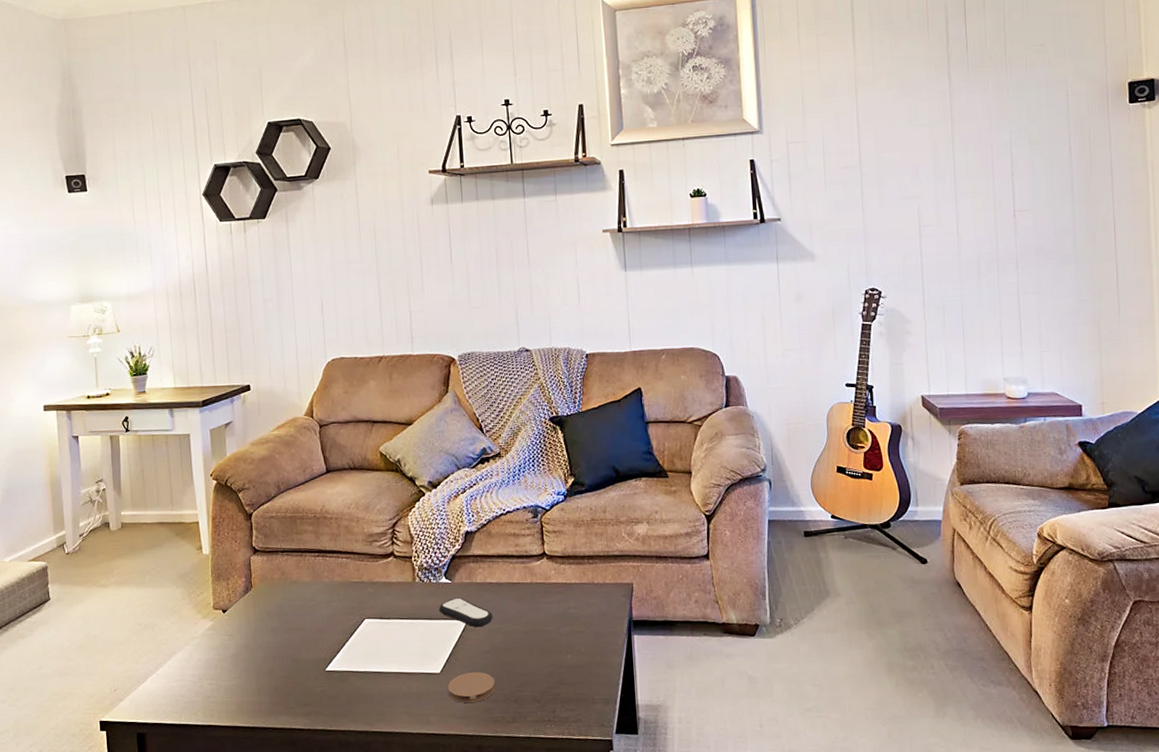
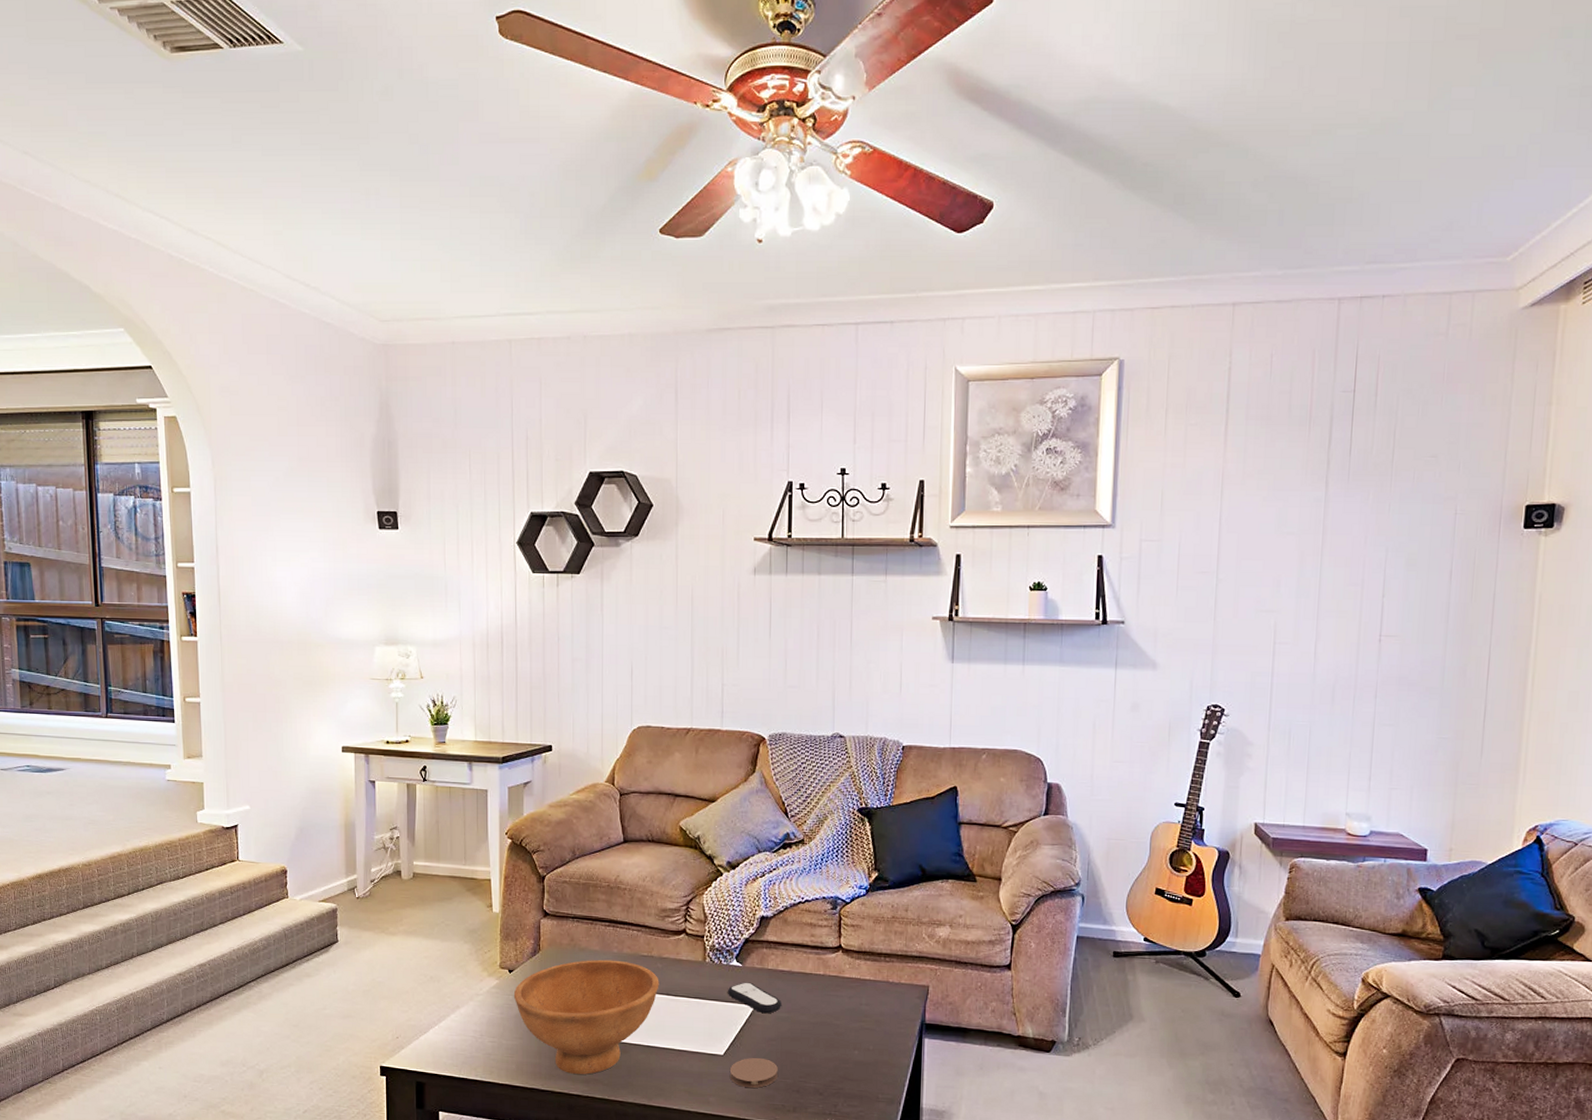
bowl: none [229,589,372,708] -> present [513,959,659,1075]

